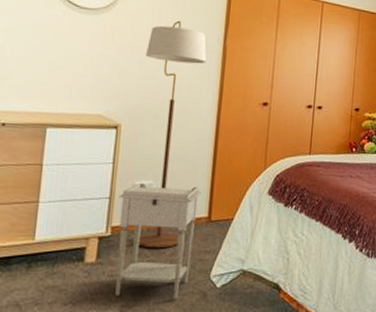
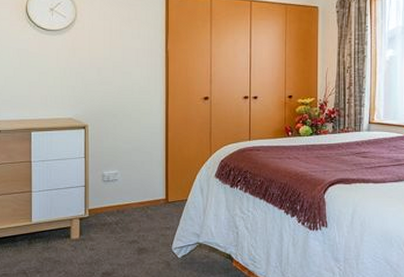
nightstand: present [115,182,201,299] -> none [92,172,158,268]
floor lamp: present [138,20,207,249] -> none [101,32,152,226]

